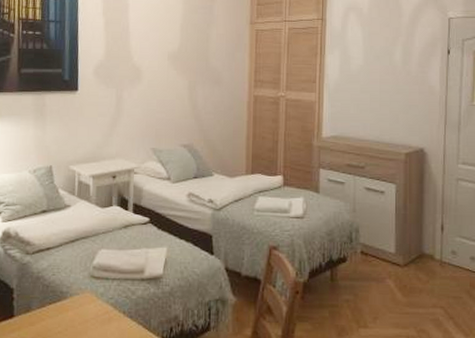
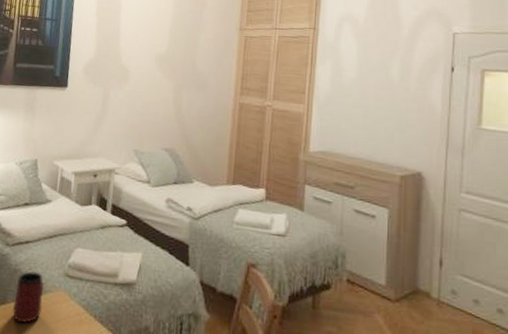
mug: none [39,276,70,327] -> present [12,271,44,323]

